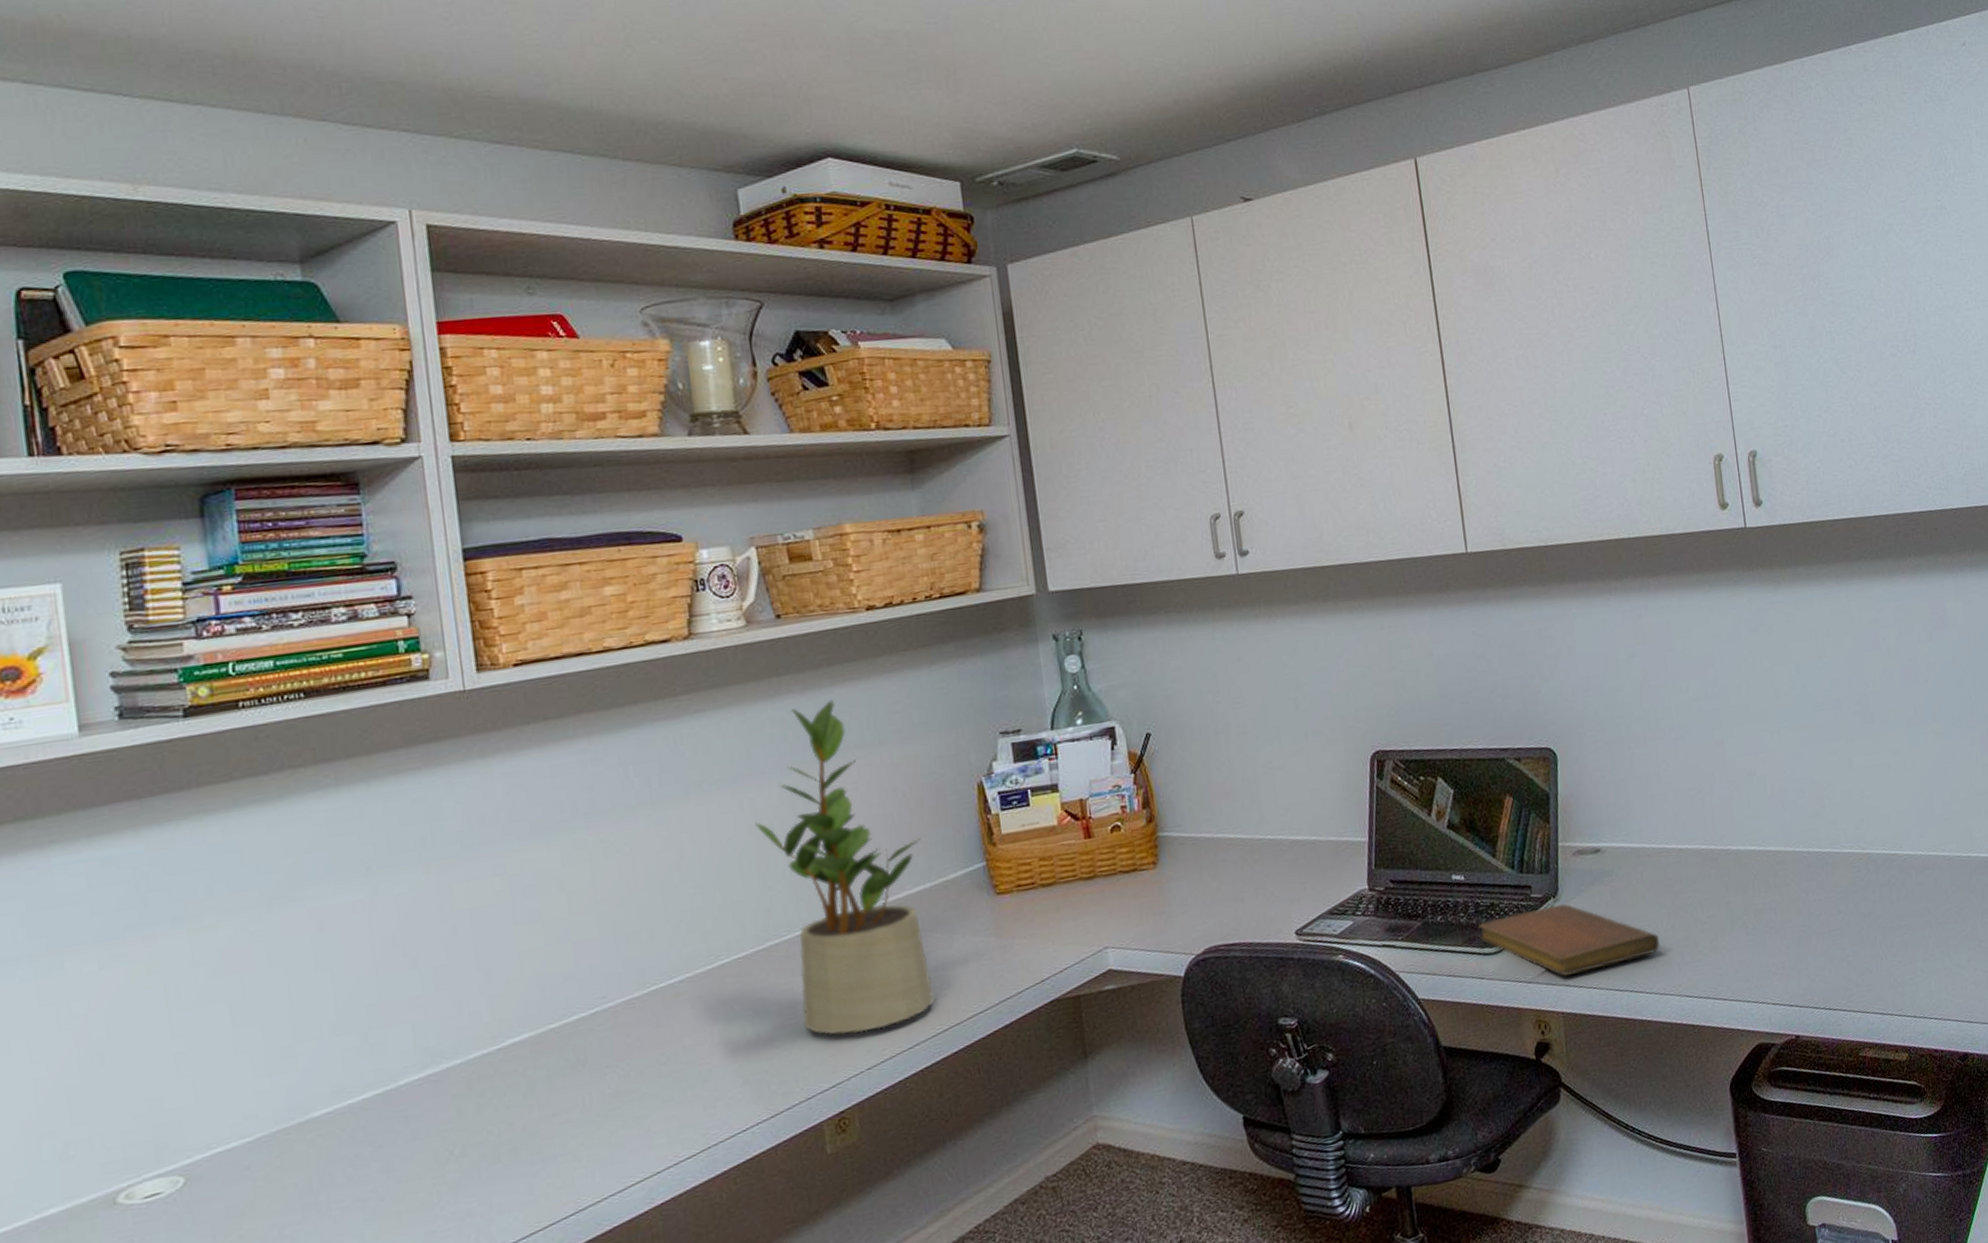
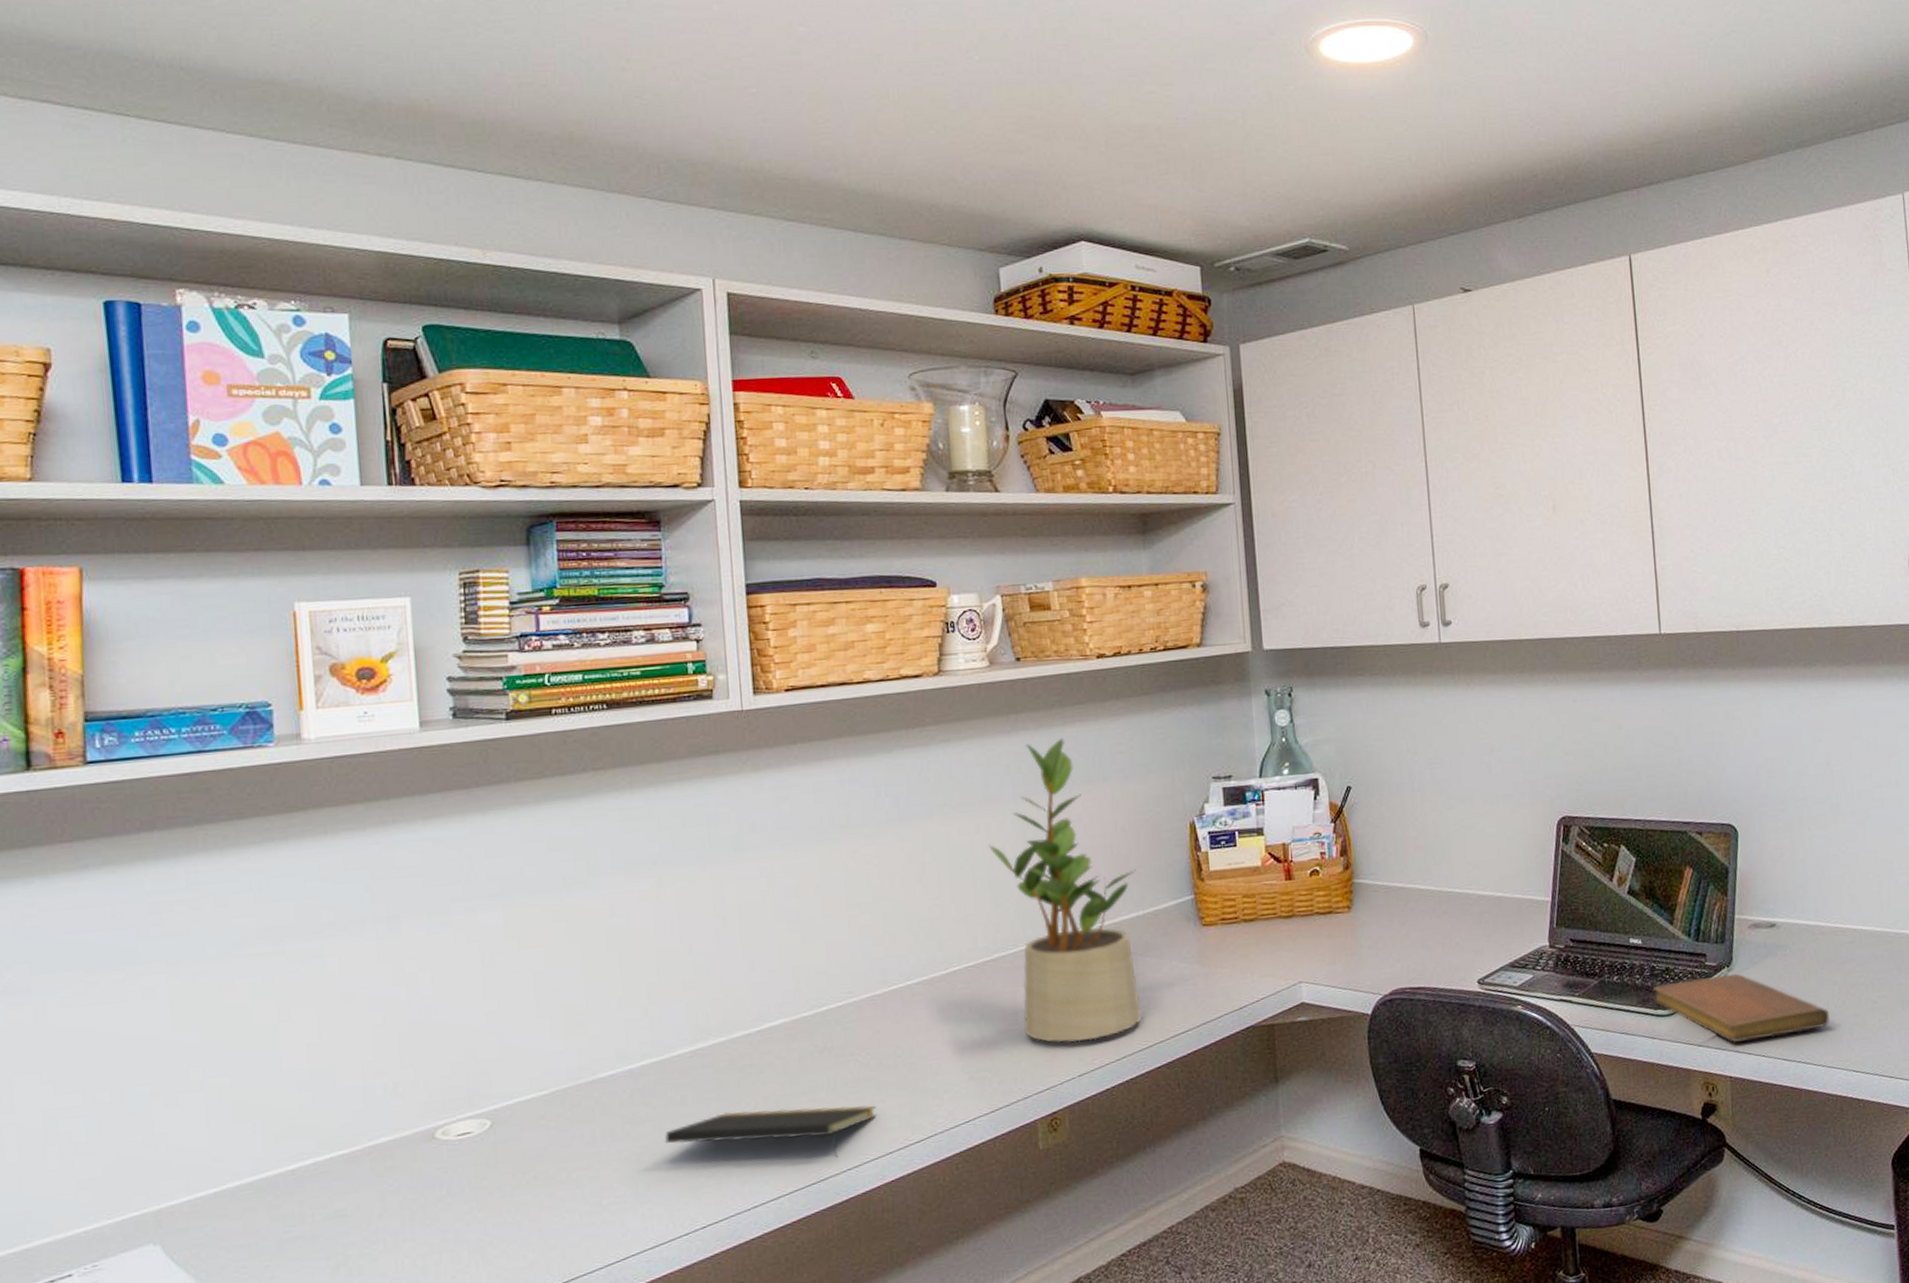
notepad: none [393,1121,640,1185] -> present [664,1105,877,1158]

